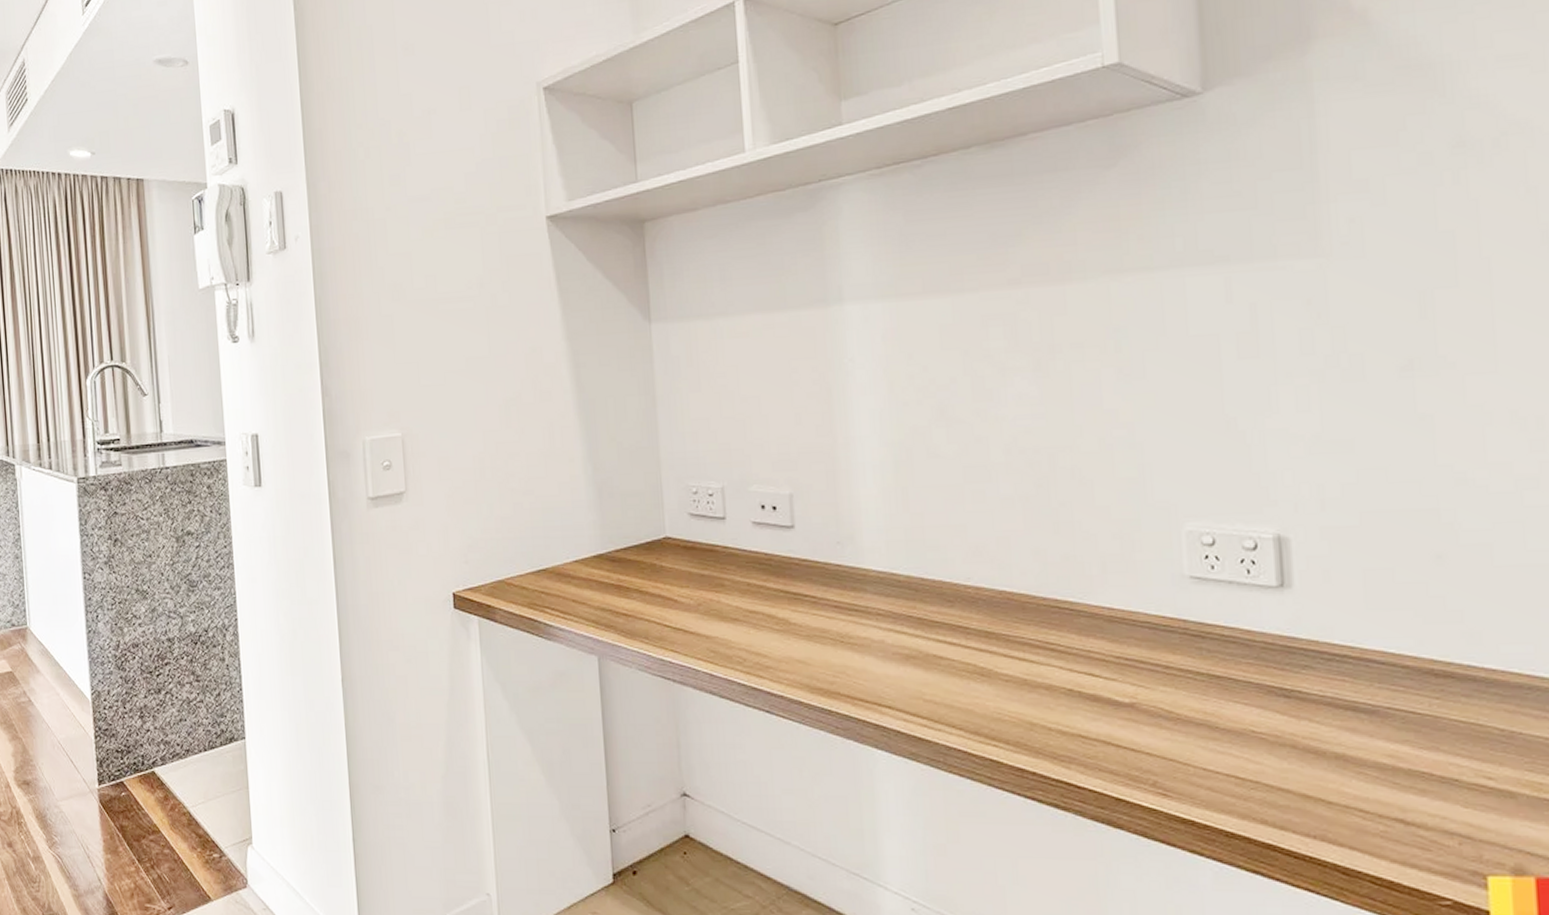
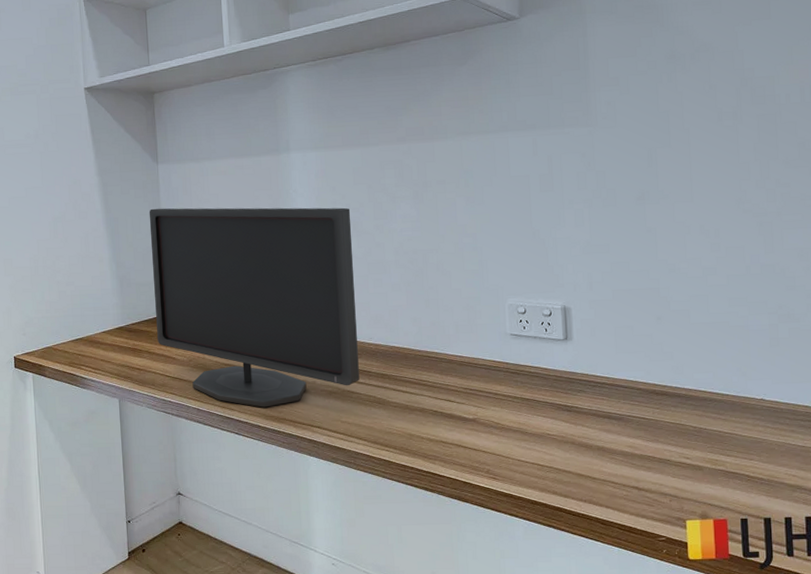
monitor: none [638,384,952,676] -> present [149,207,360,408]

